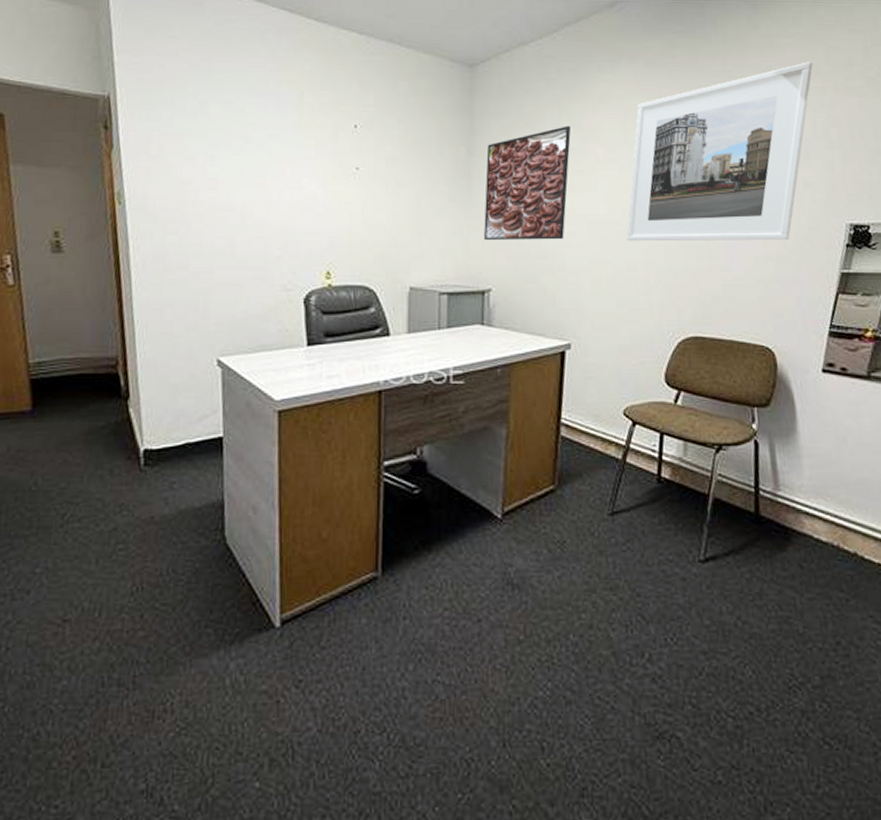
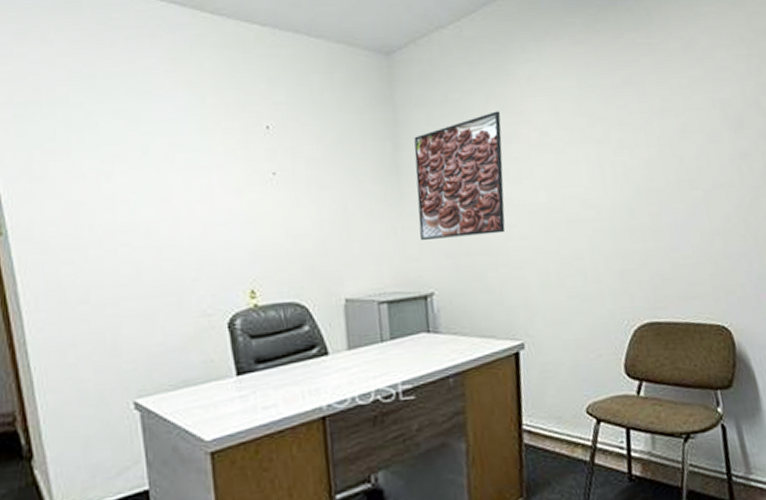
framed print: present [626,62,813,242] -> none [566,29,737,229]

